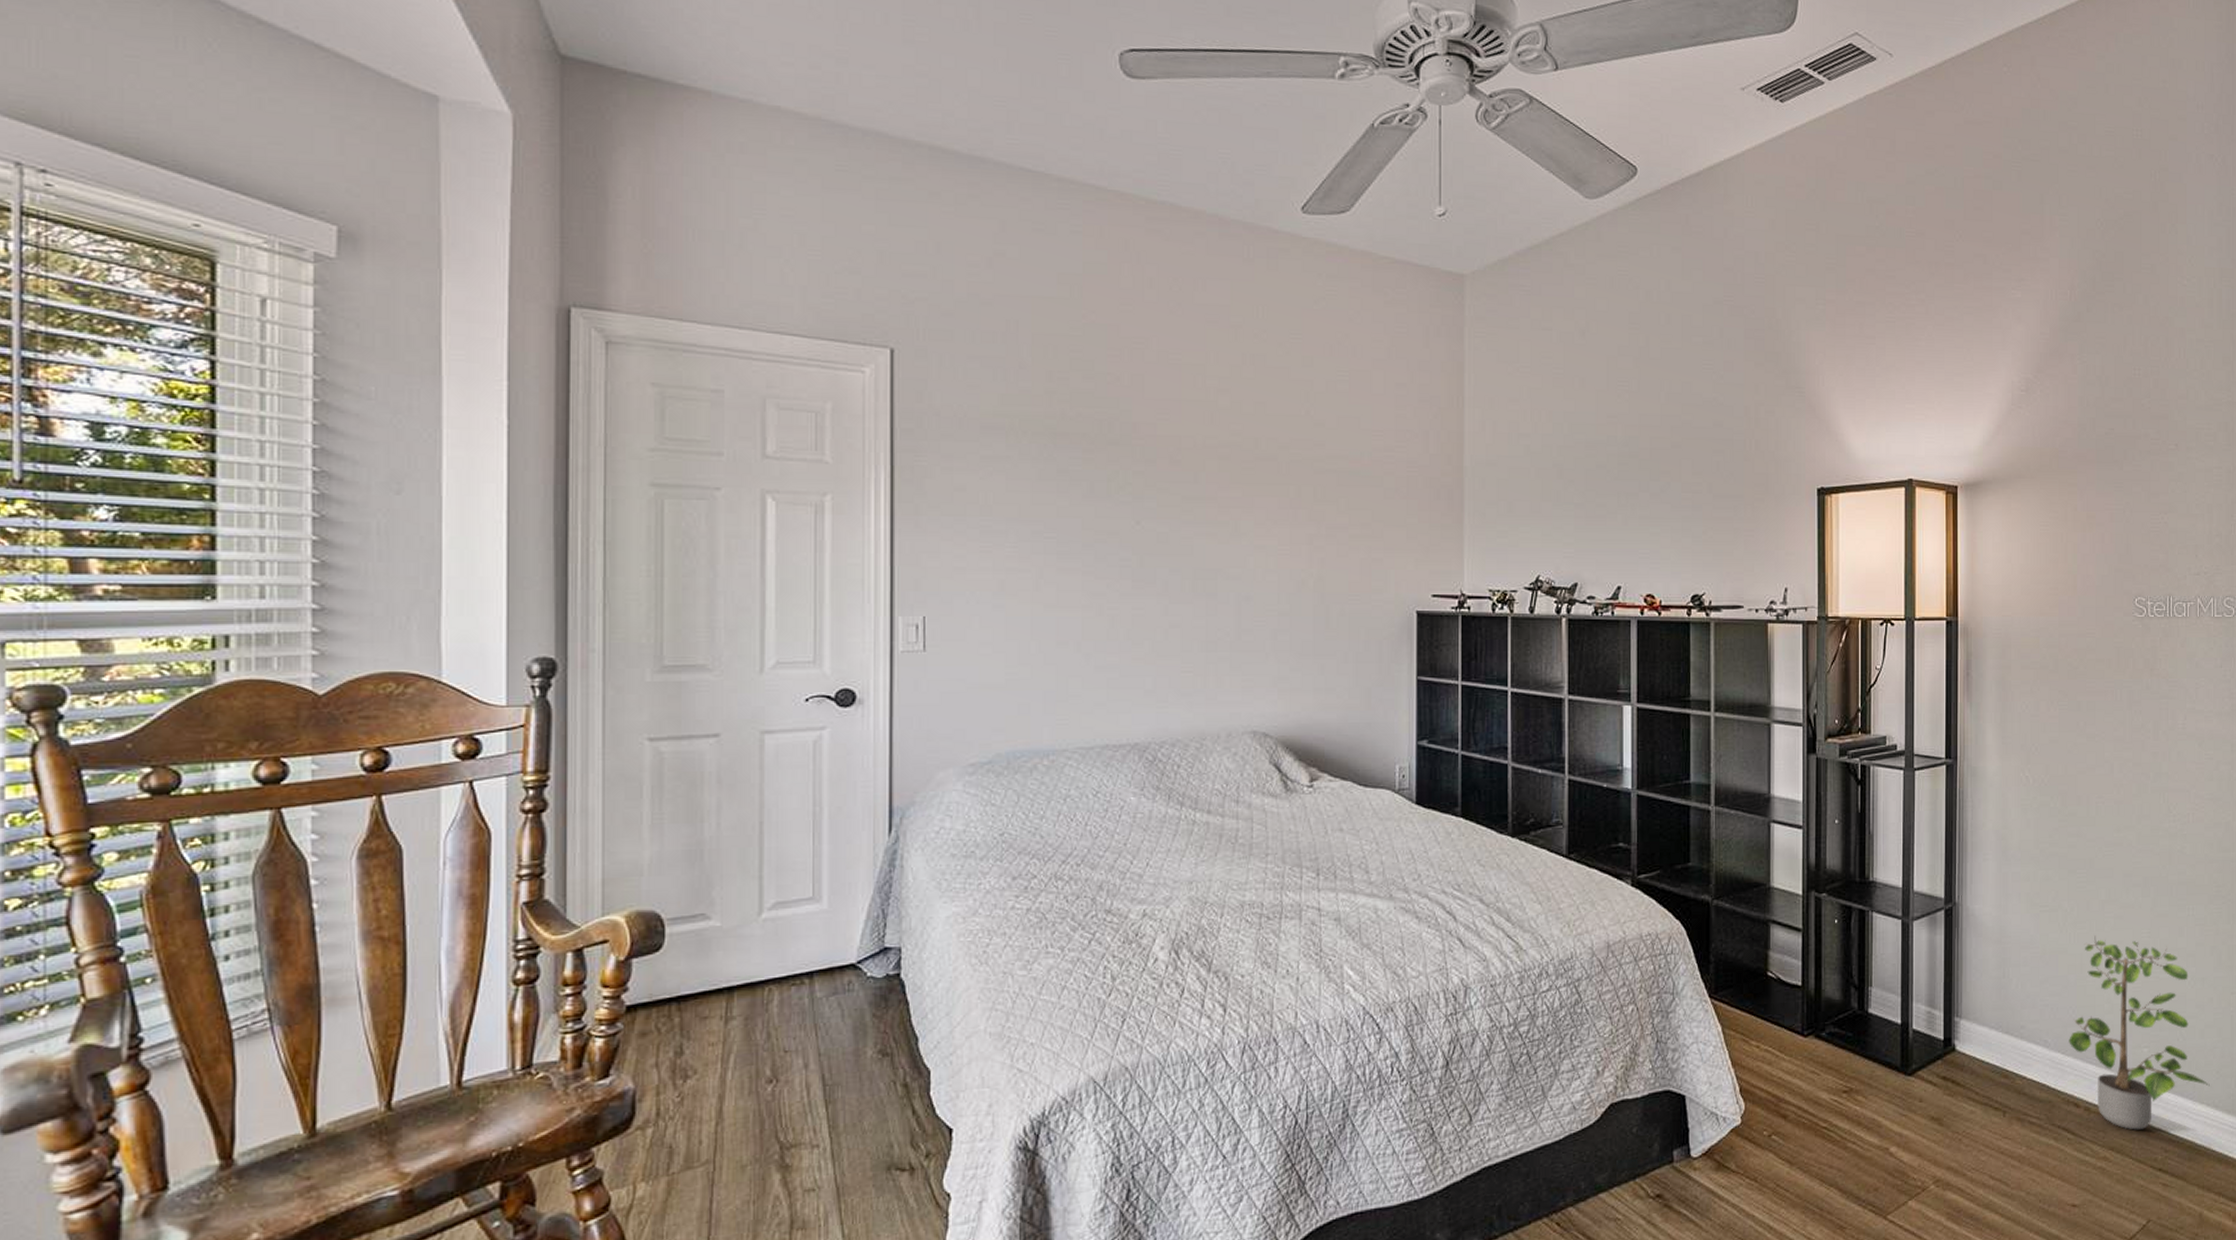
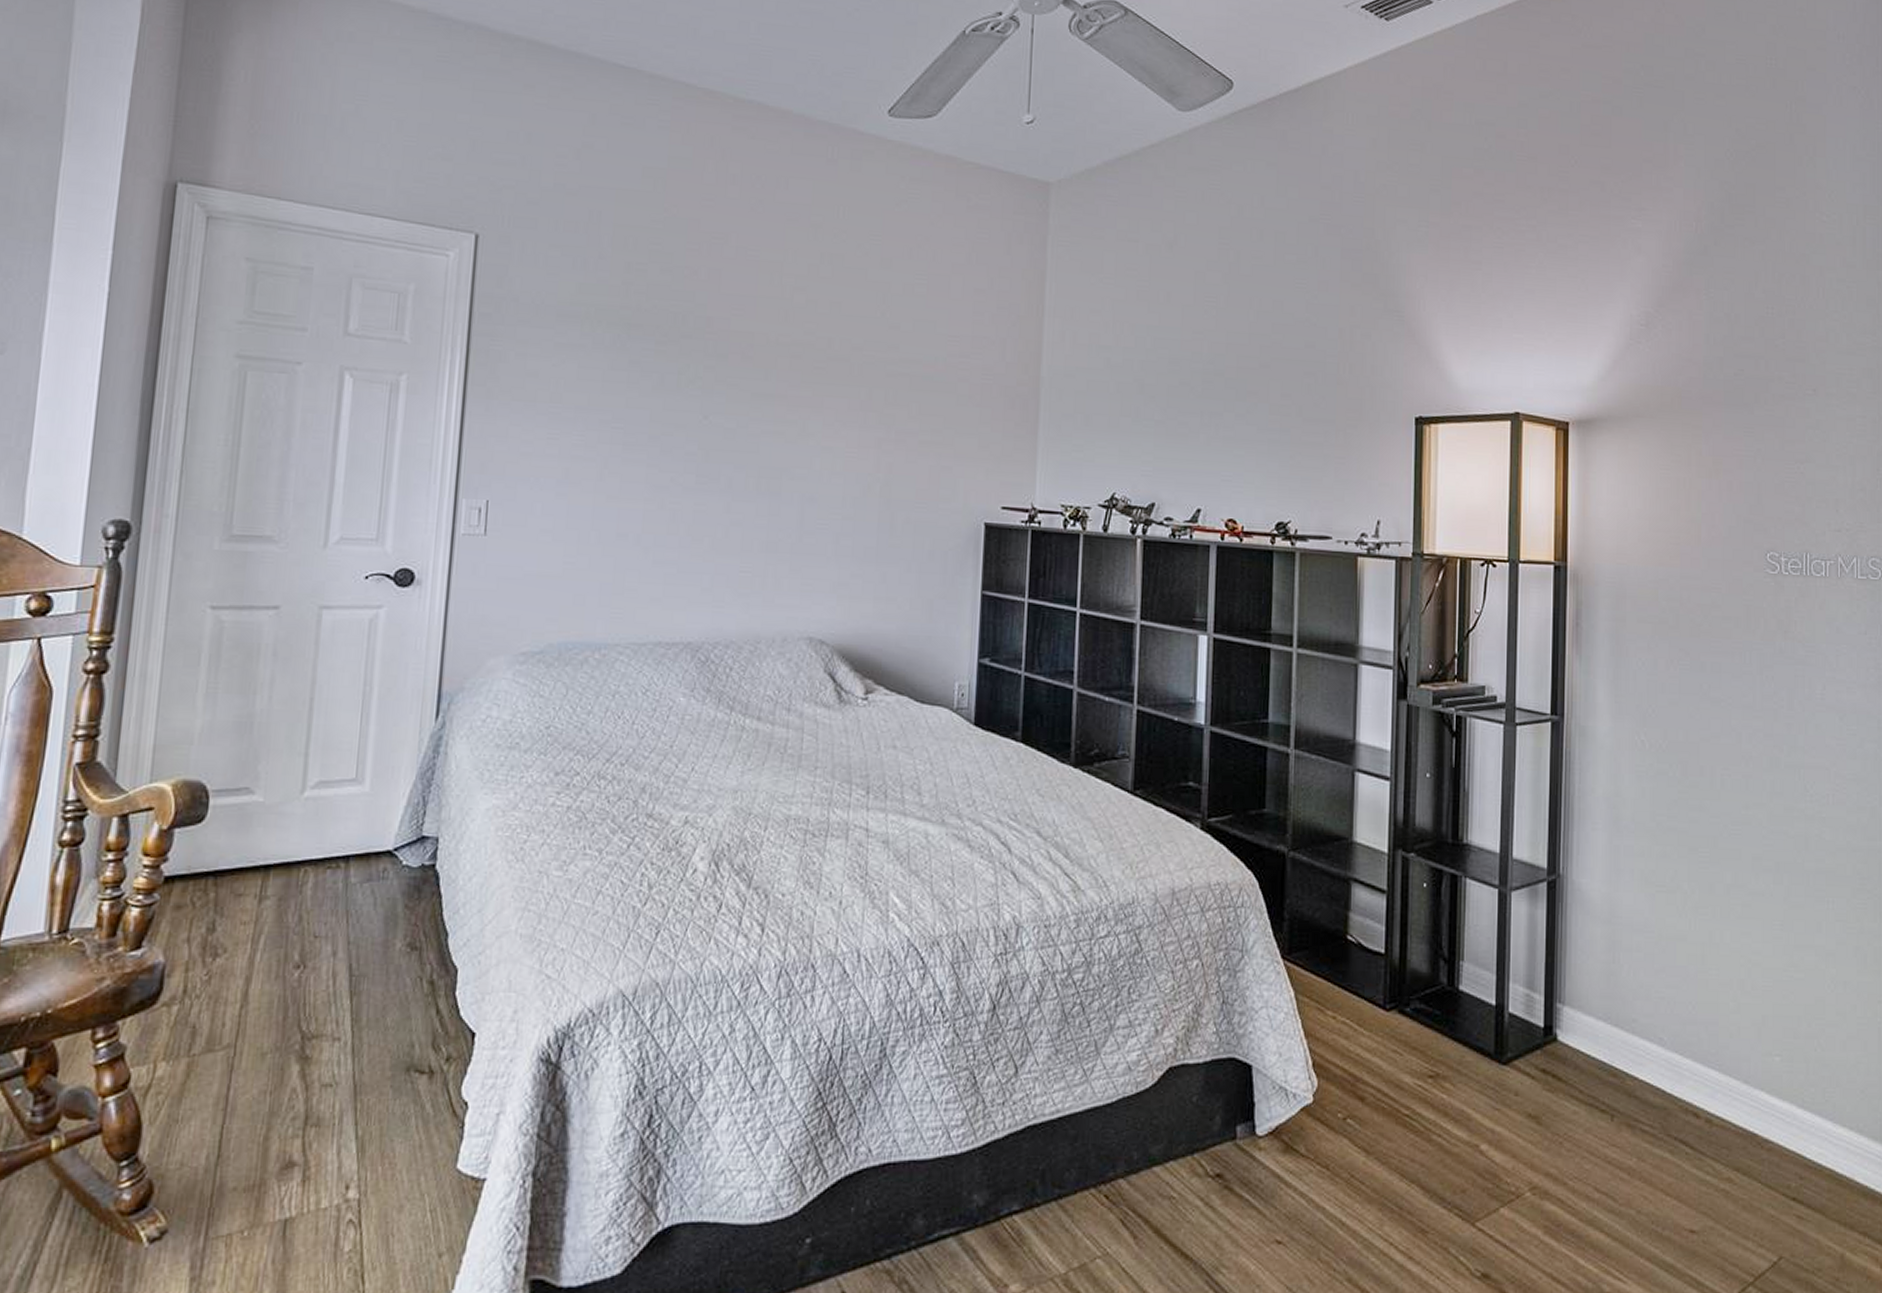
potted plant: present [2069,935,2210,1130] -> none [1688,923,1853,1150]

